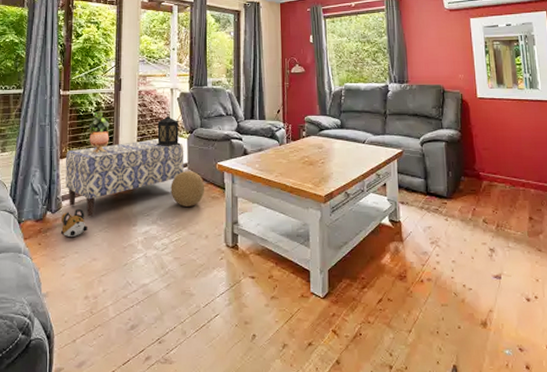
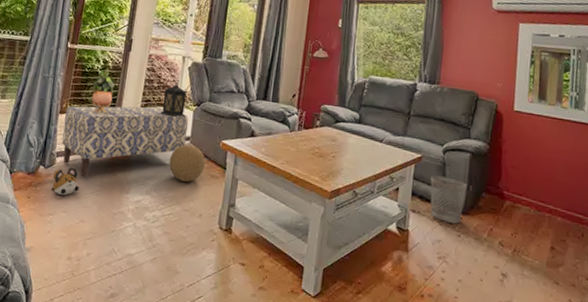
wastebasket: none [413,167,447,209] -> present [430,175,467,224]

